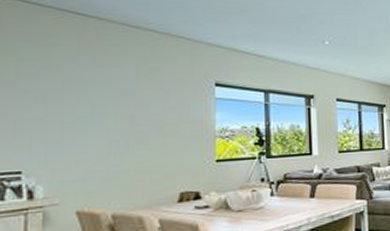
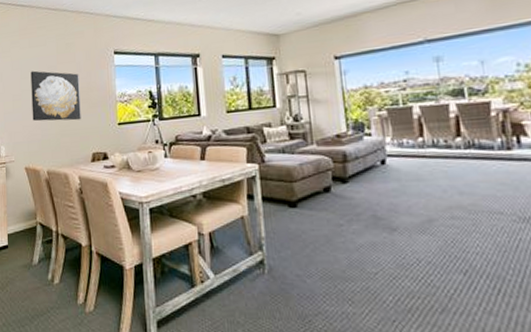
wall art: none [92,94,167,156] -> present [30,70,81,122]

